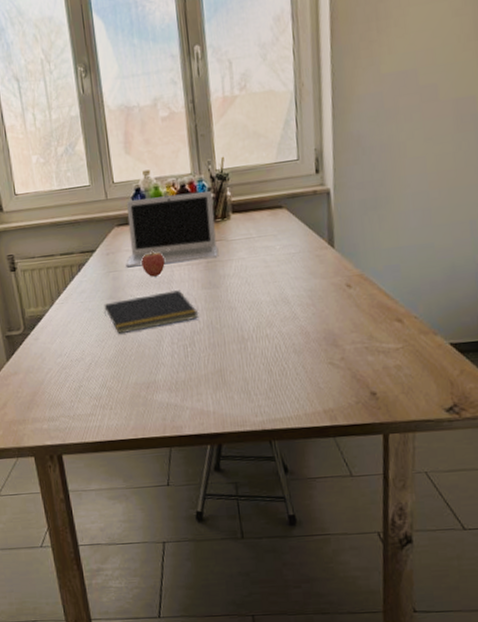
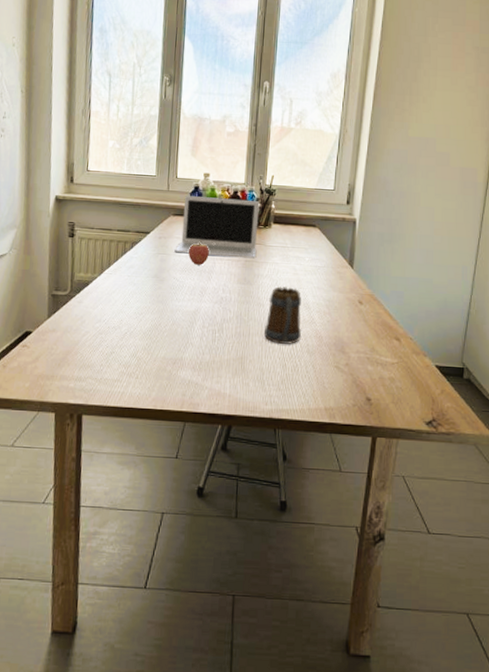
notepad: present [103,290,199,334] -> none [146,279,231,311]
mug: none [240,282,285,349] -> present [264,286,302,344]

